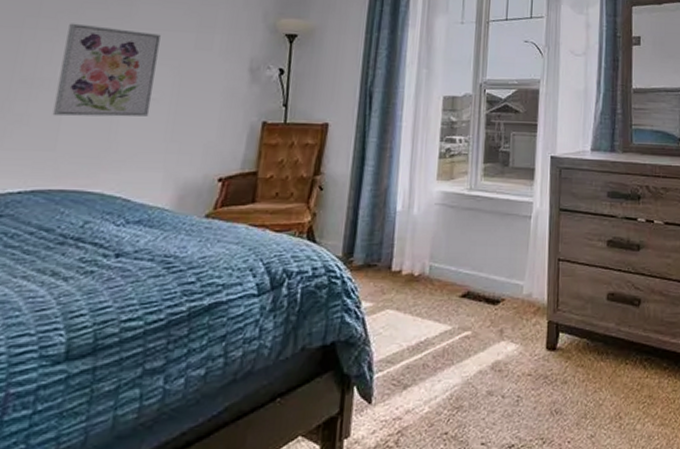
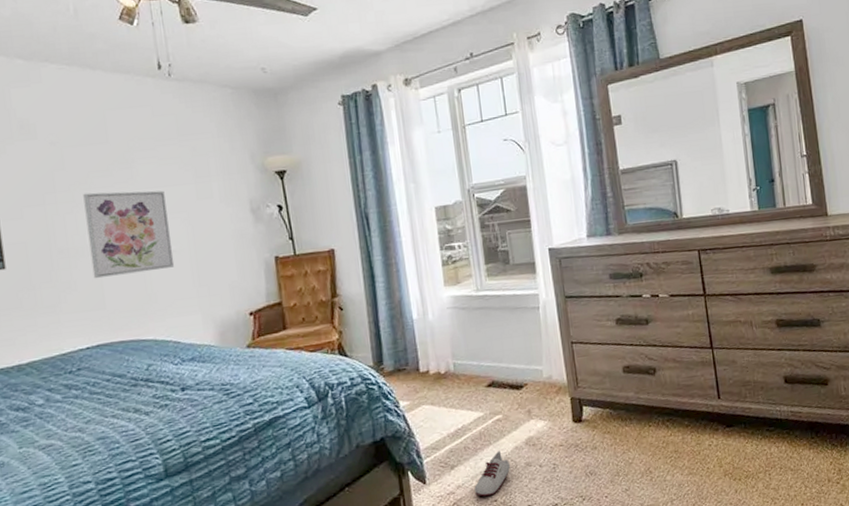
shoe: none [424,373,470,427] -> present [474,450,510,497]

